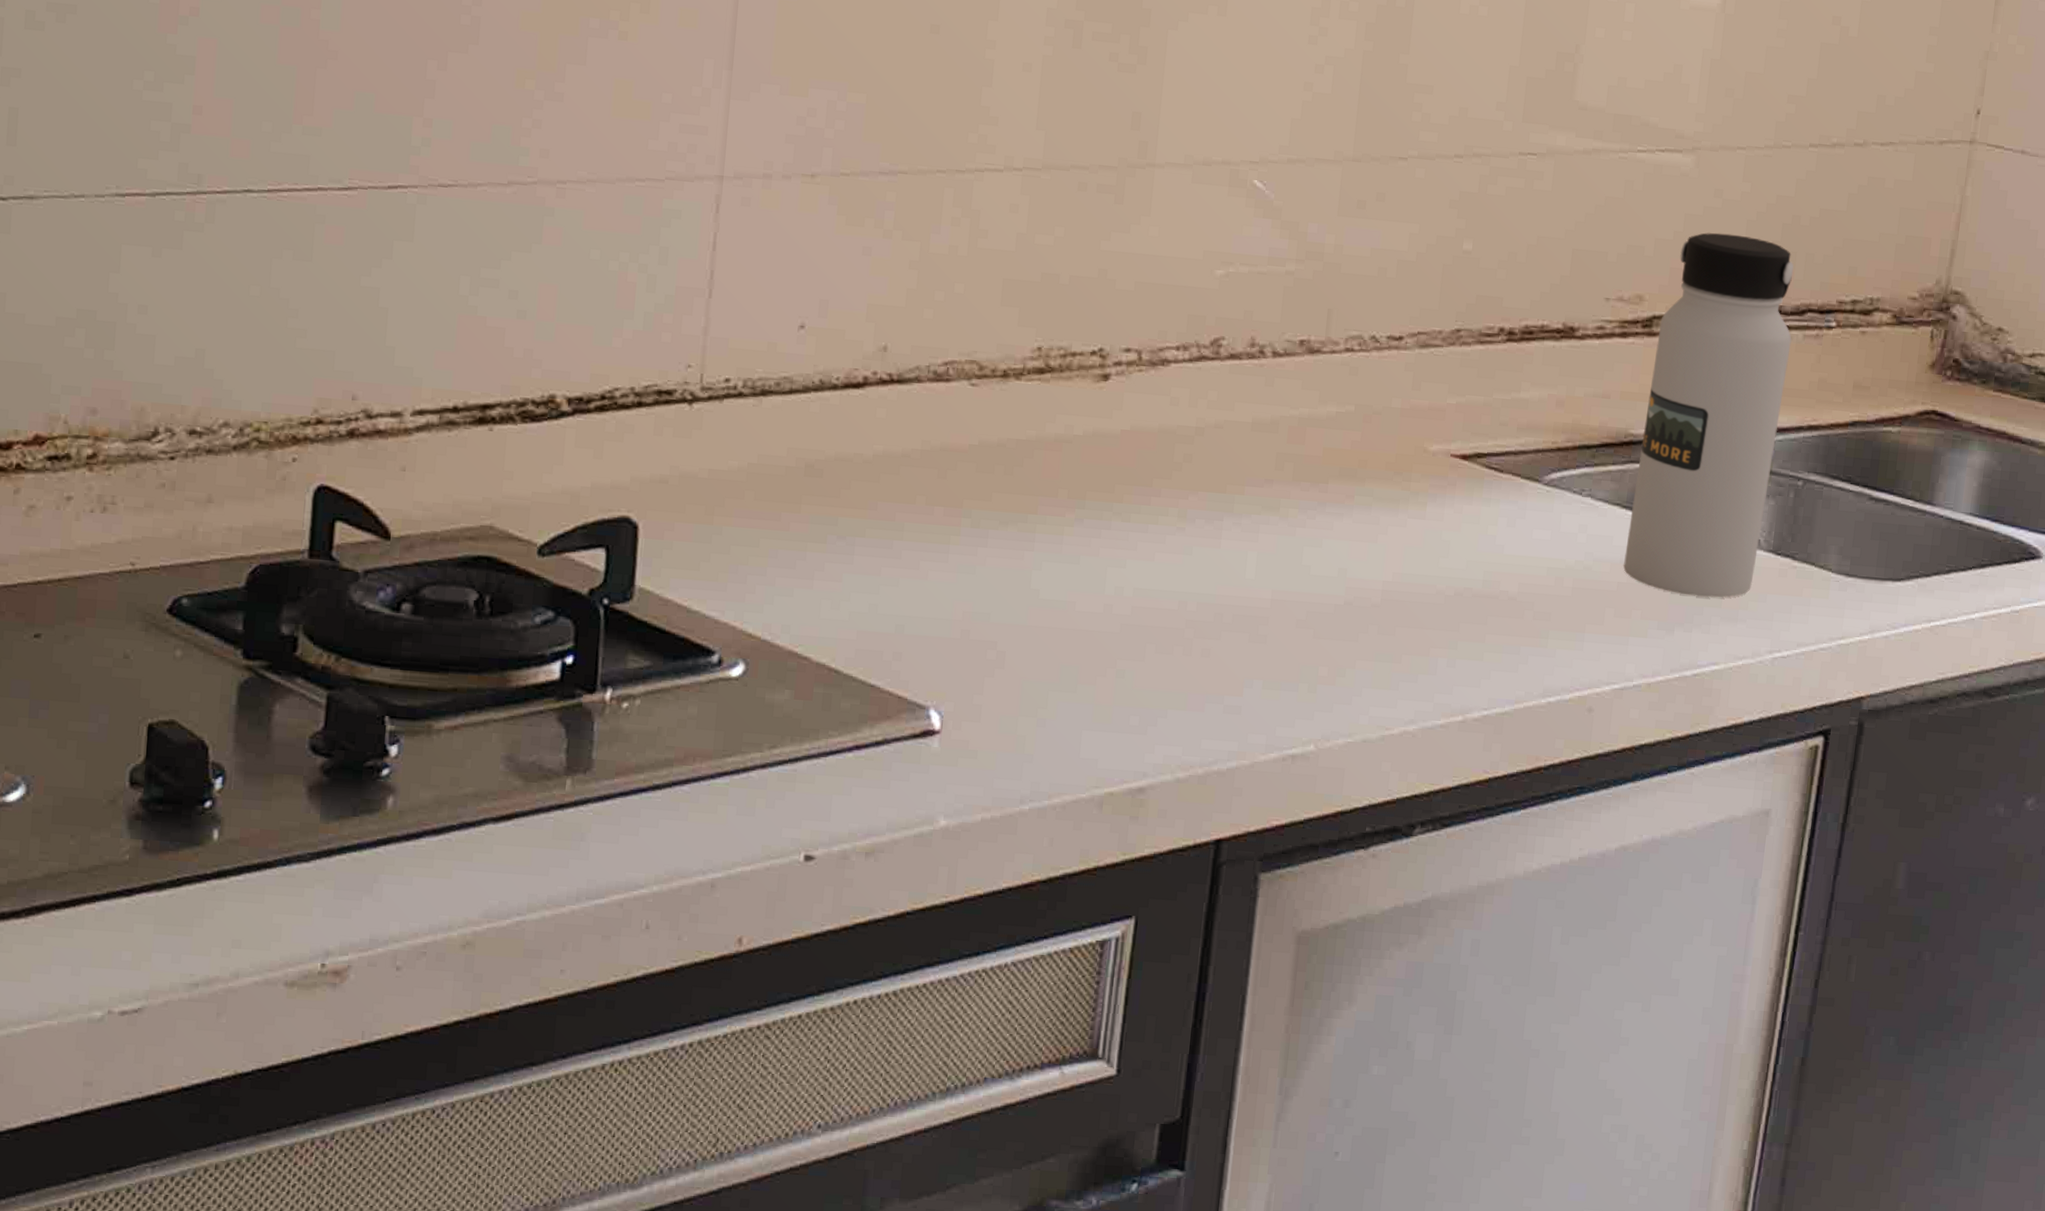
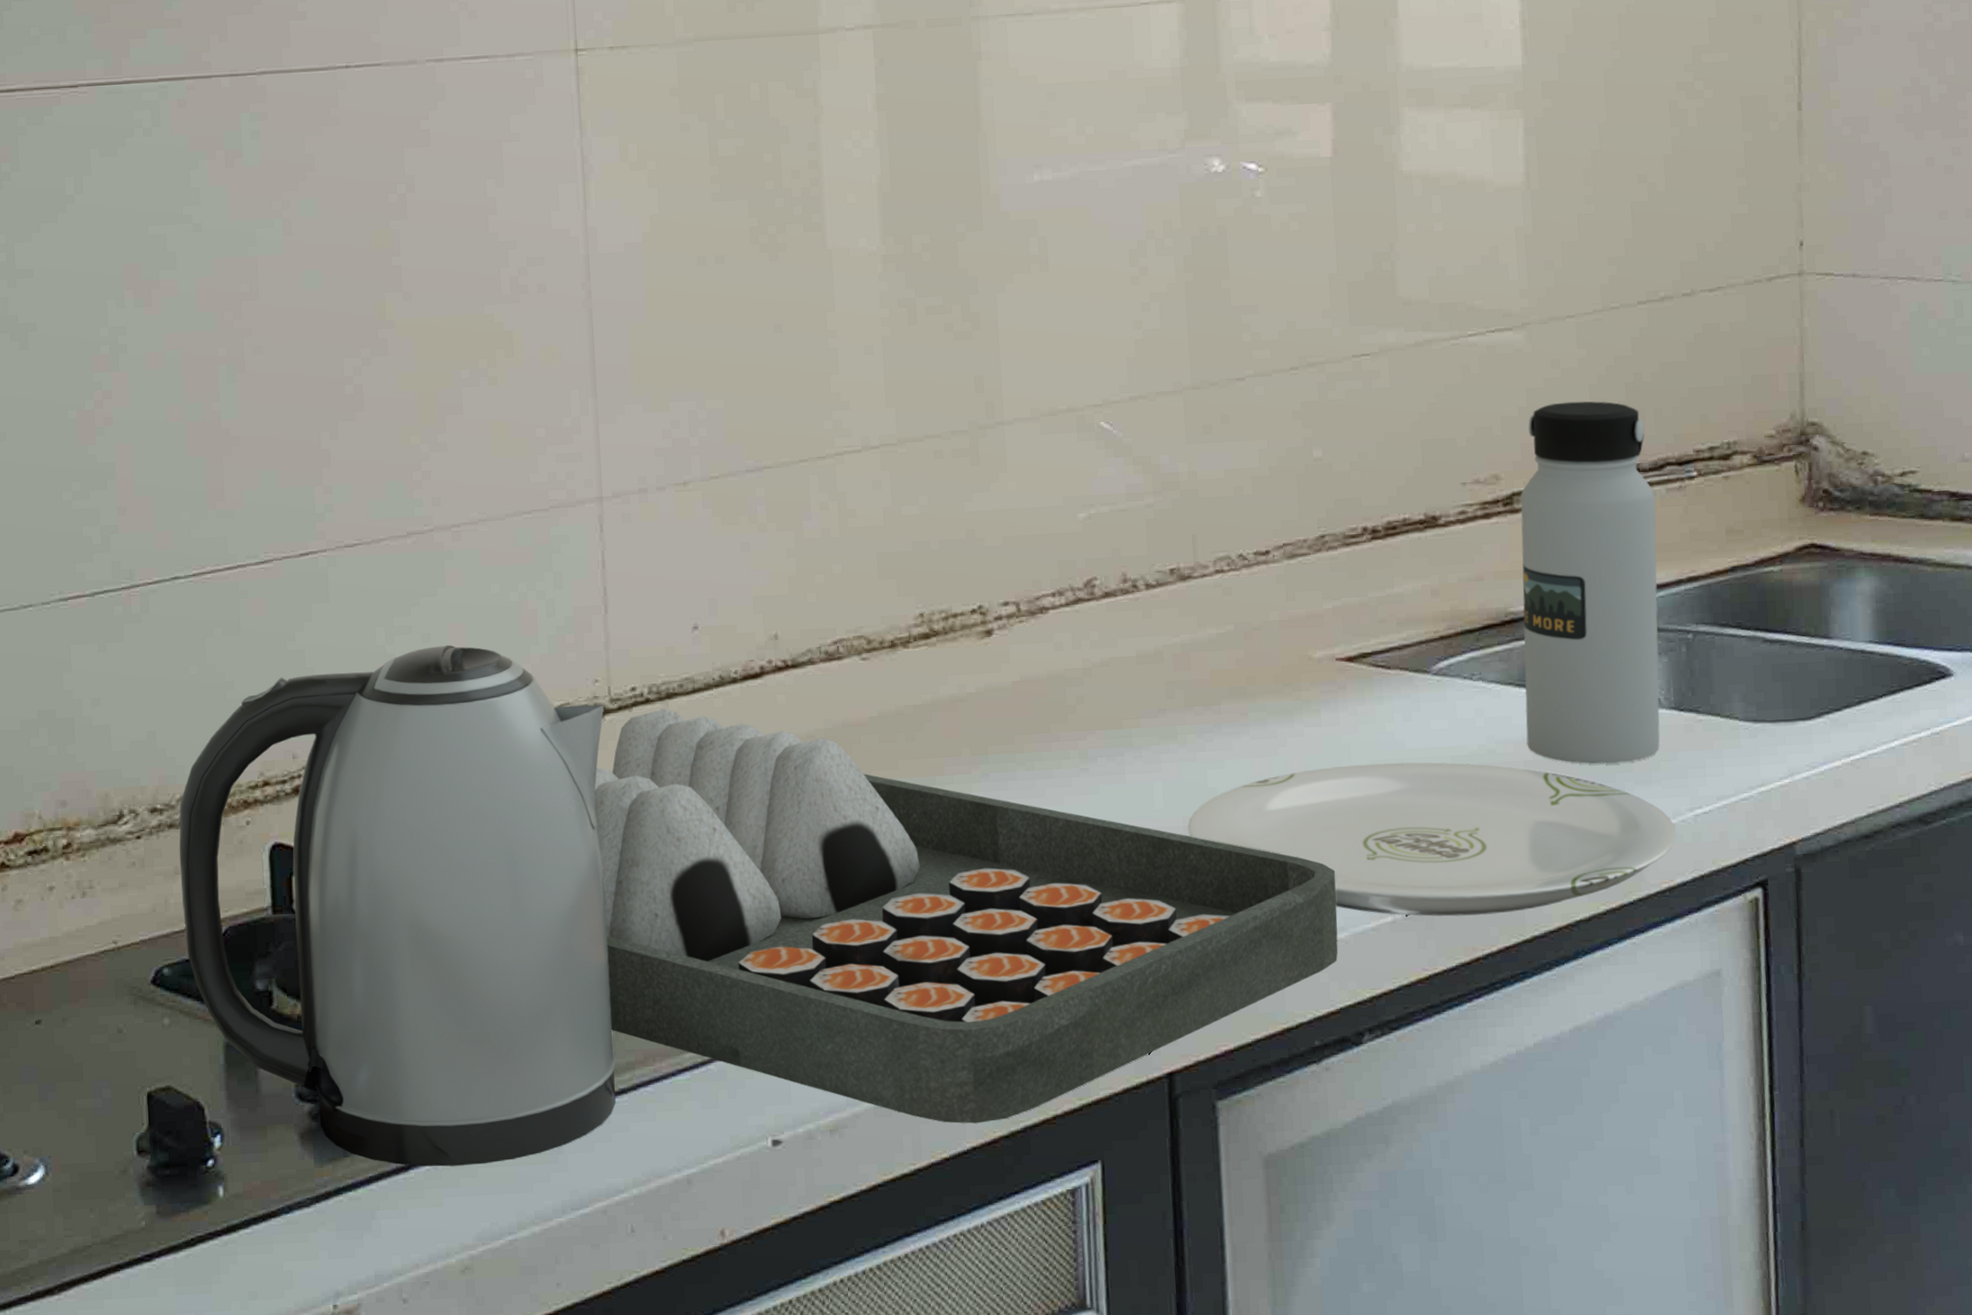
kettle: none [210,305,694,842] -> present [179,644,617,1167]
sushi platter: none [654,405,1415,865] -> present [594,709,1339,1124]
plate: none [1275,561,1753,728] -> present [1187,762,1677,917]

